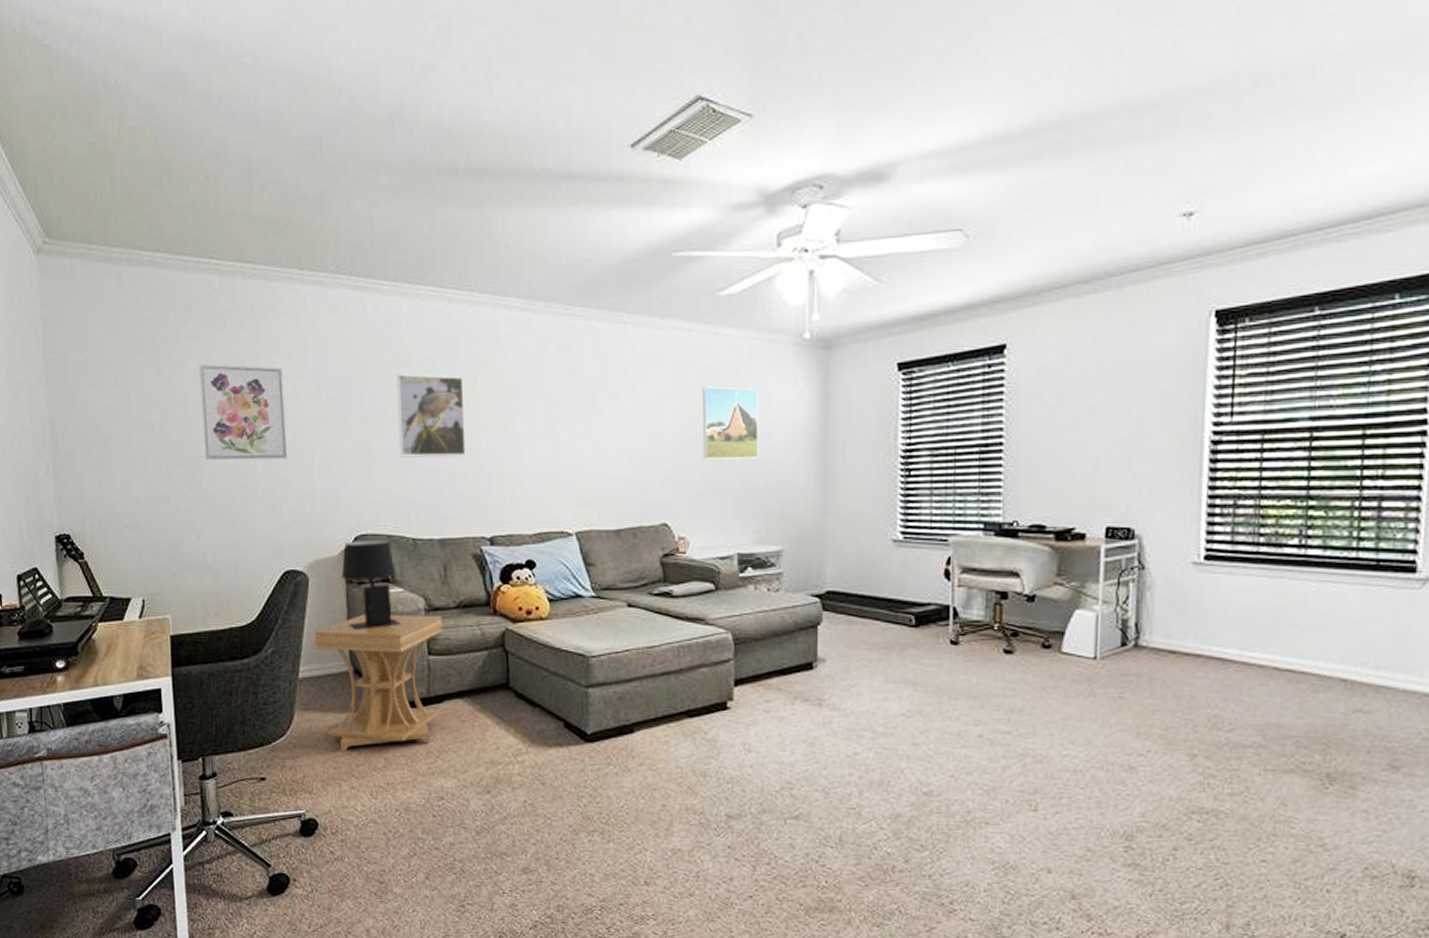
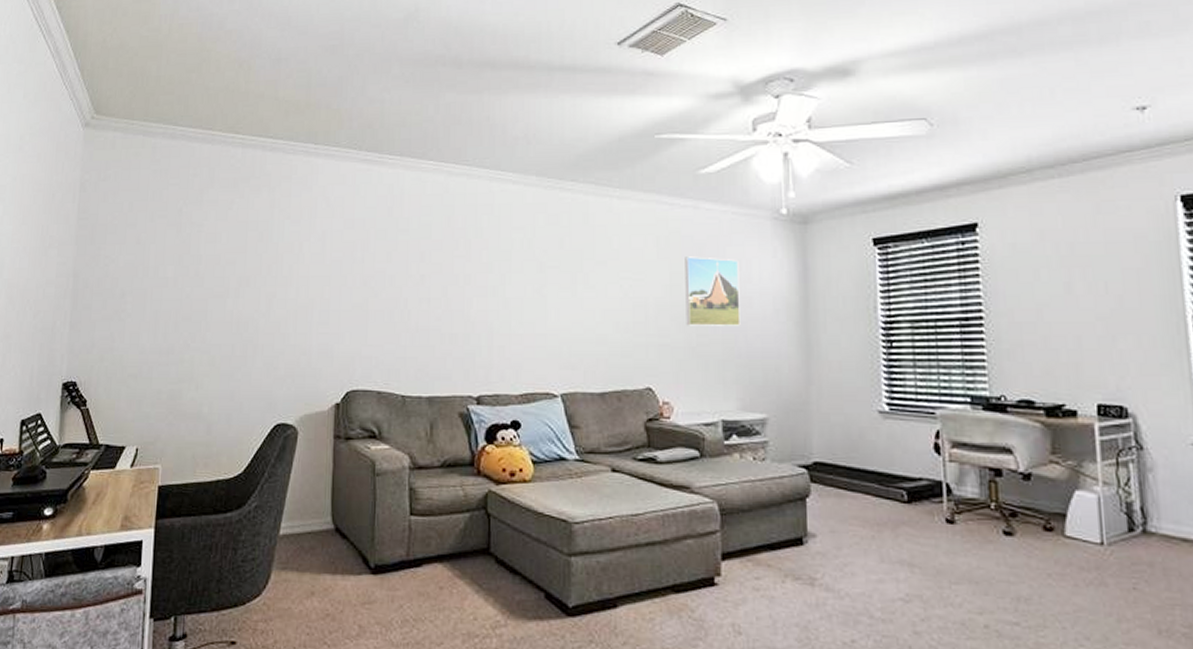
wall art: present [199,364,288,460] -> none [211,226,292,315]
side table: present [314,614,444,752] -> none [298,470,427,617]
table lamp: present [341,540,401,630] -> none [330,396,385,487]
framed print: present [397,373,466,459] -> none [395,238,458,318]

